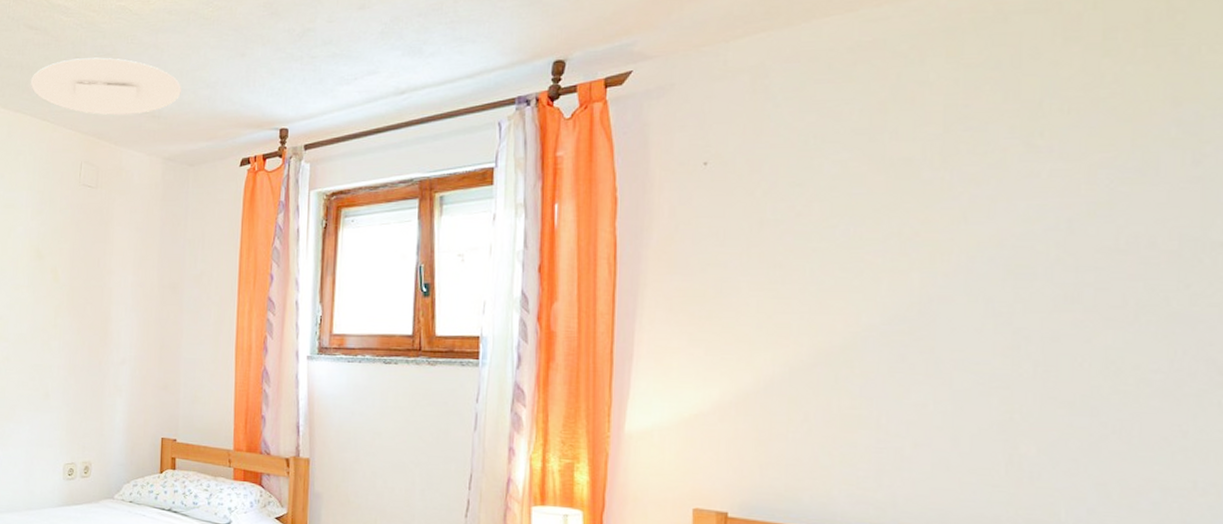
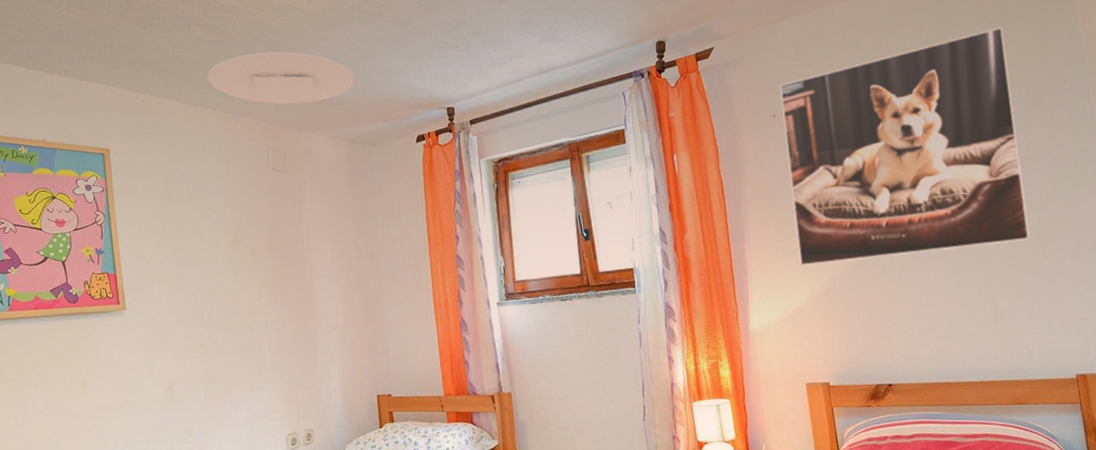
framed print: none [710,56,1106,367] -> present [780,26,1030,266]

